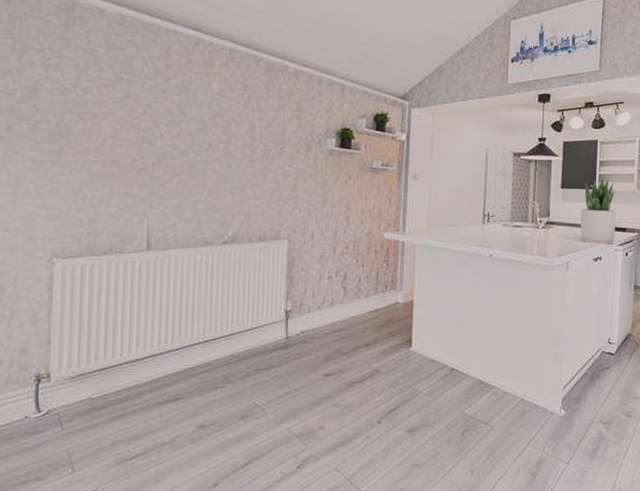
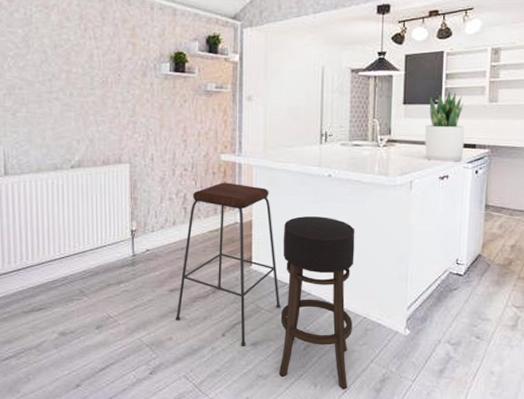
bar stool: none [329,261,439,433] -> present [176,182,280,346]
bar stool: none [436,296,515,476] -> present [279,216,355,390]

